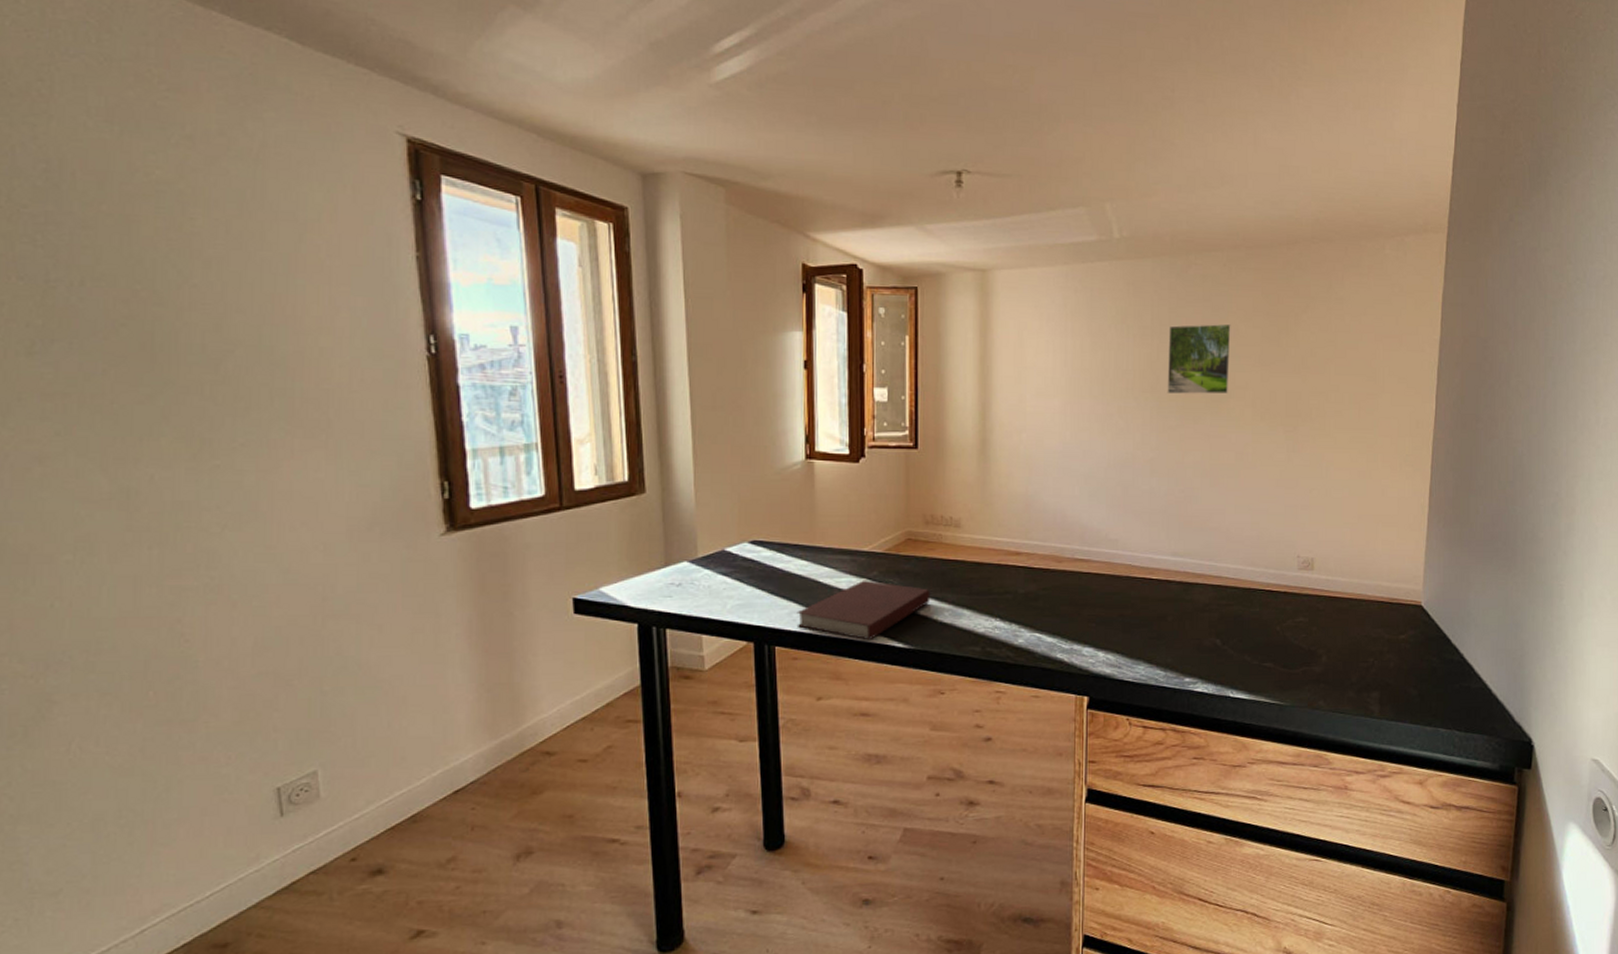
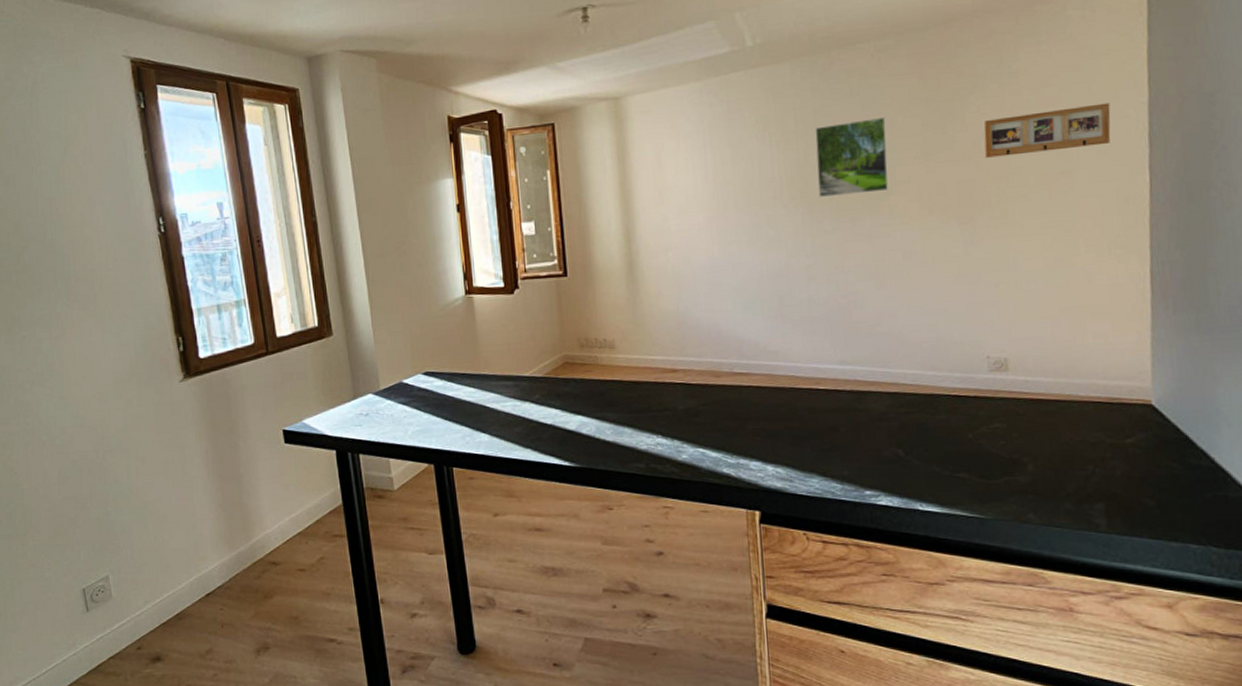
notebook: present [796,580,931,641] -> none [469,403,592,460]
picture frame: none [1310,336,1411,374] -> present [983,103,1111,158]

